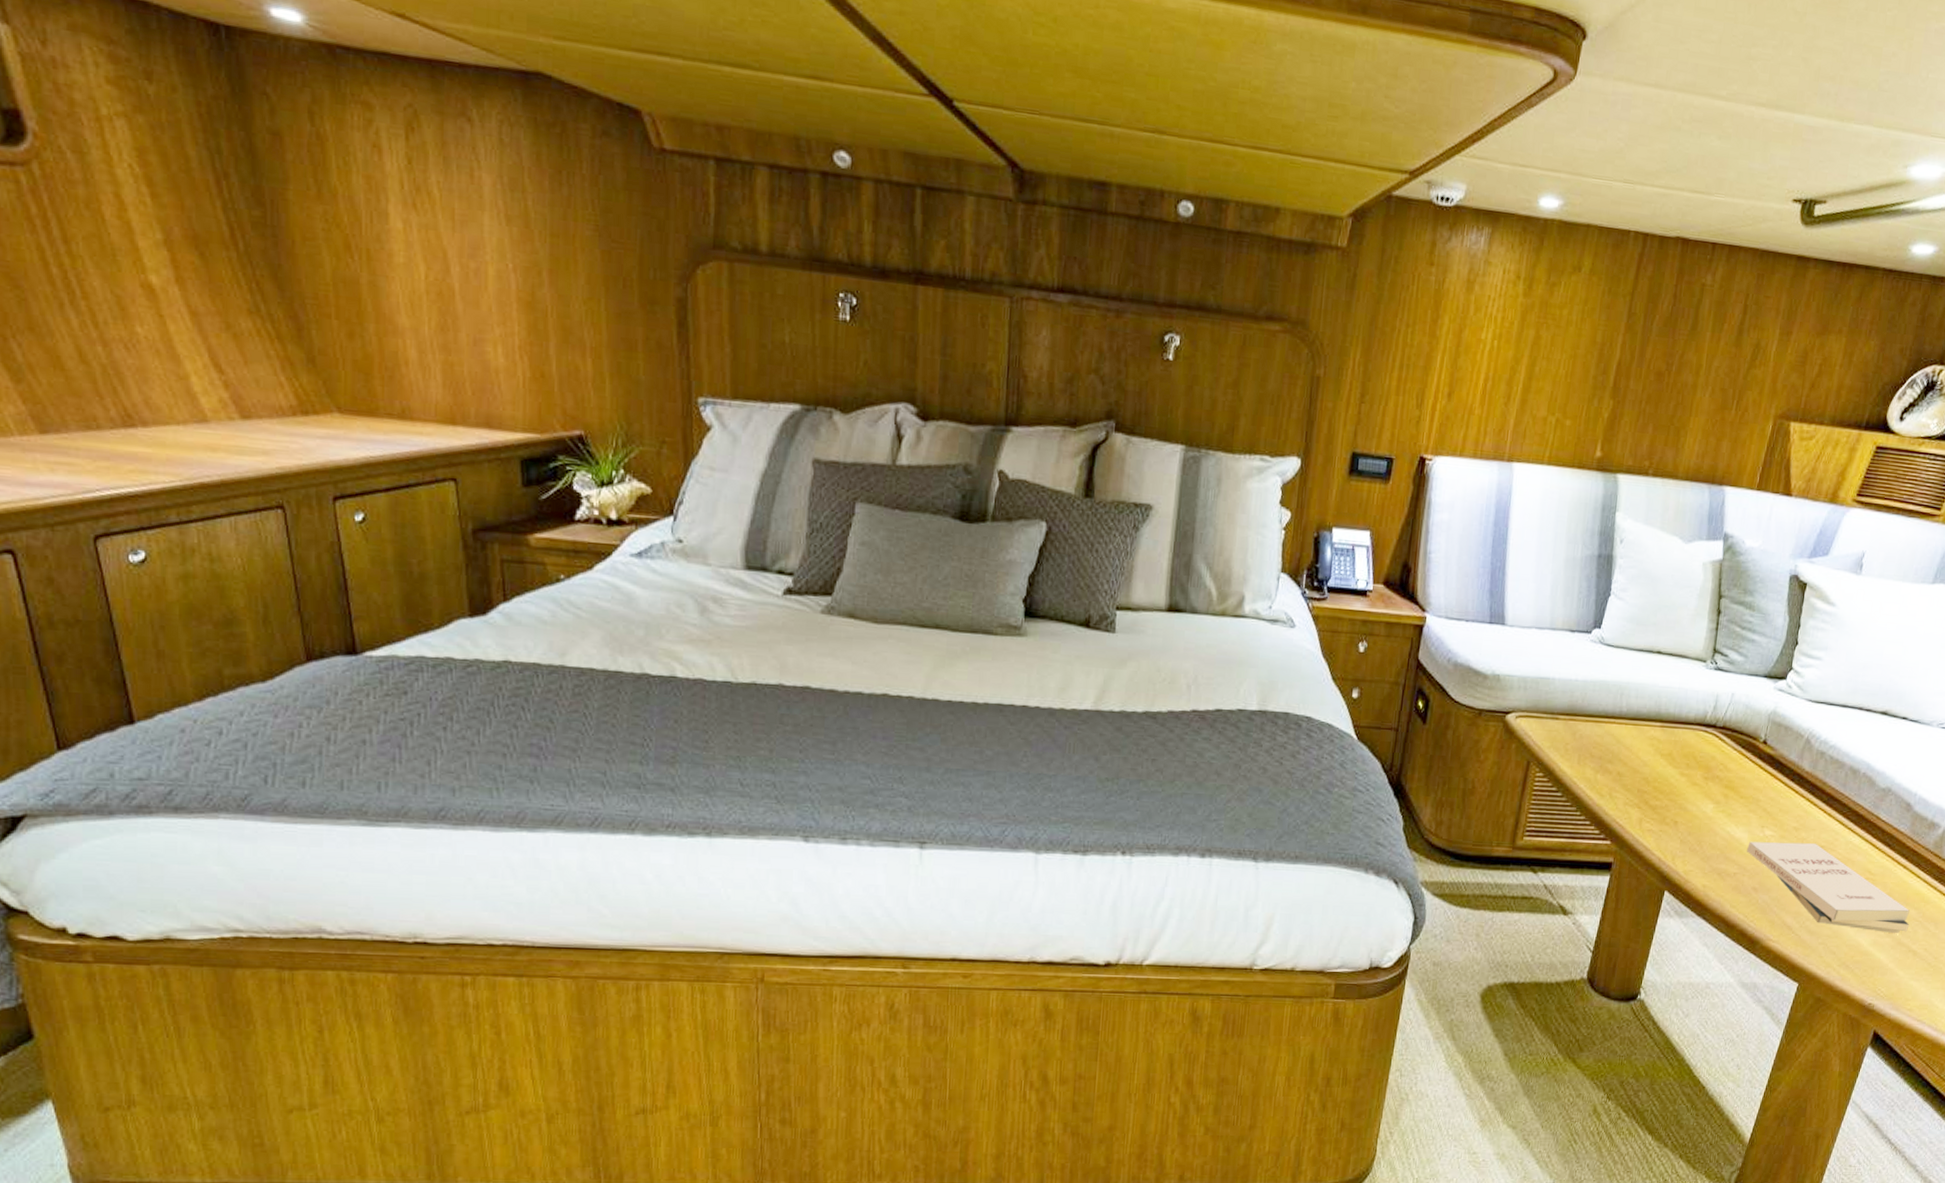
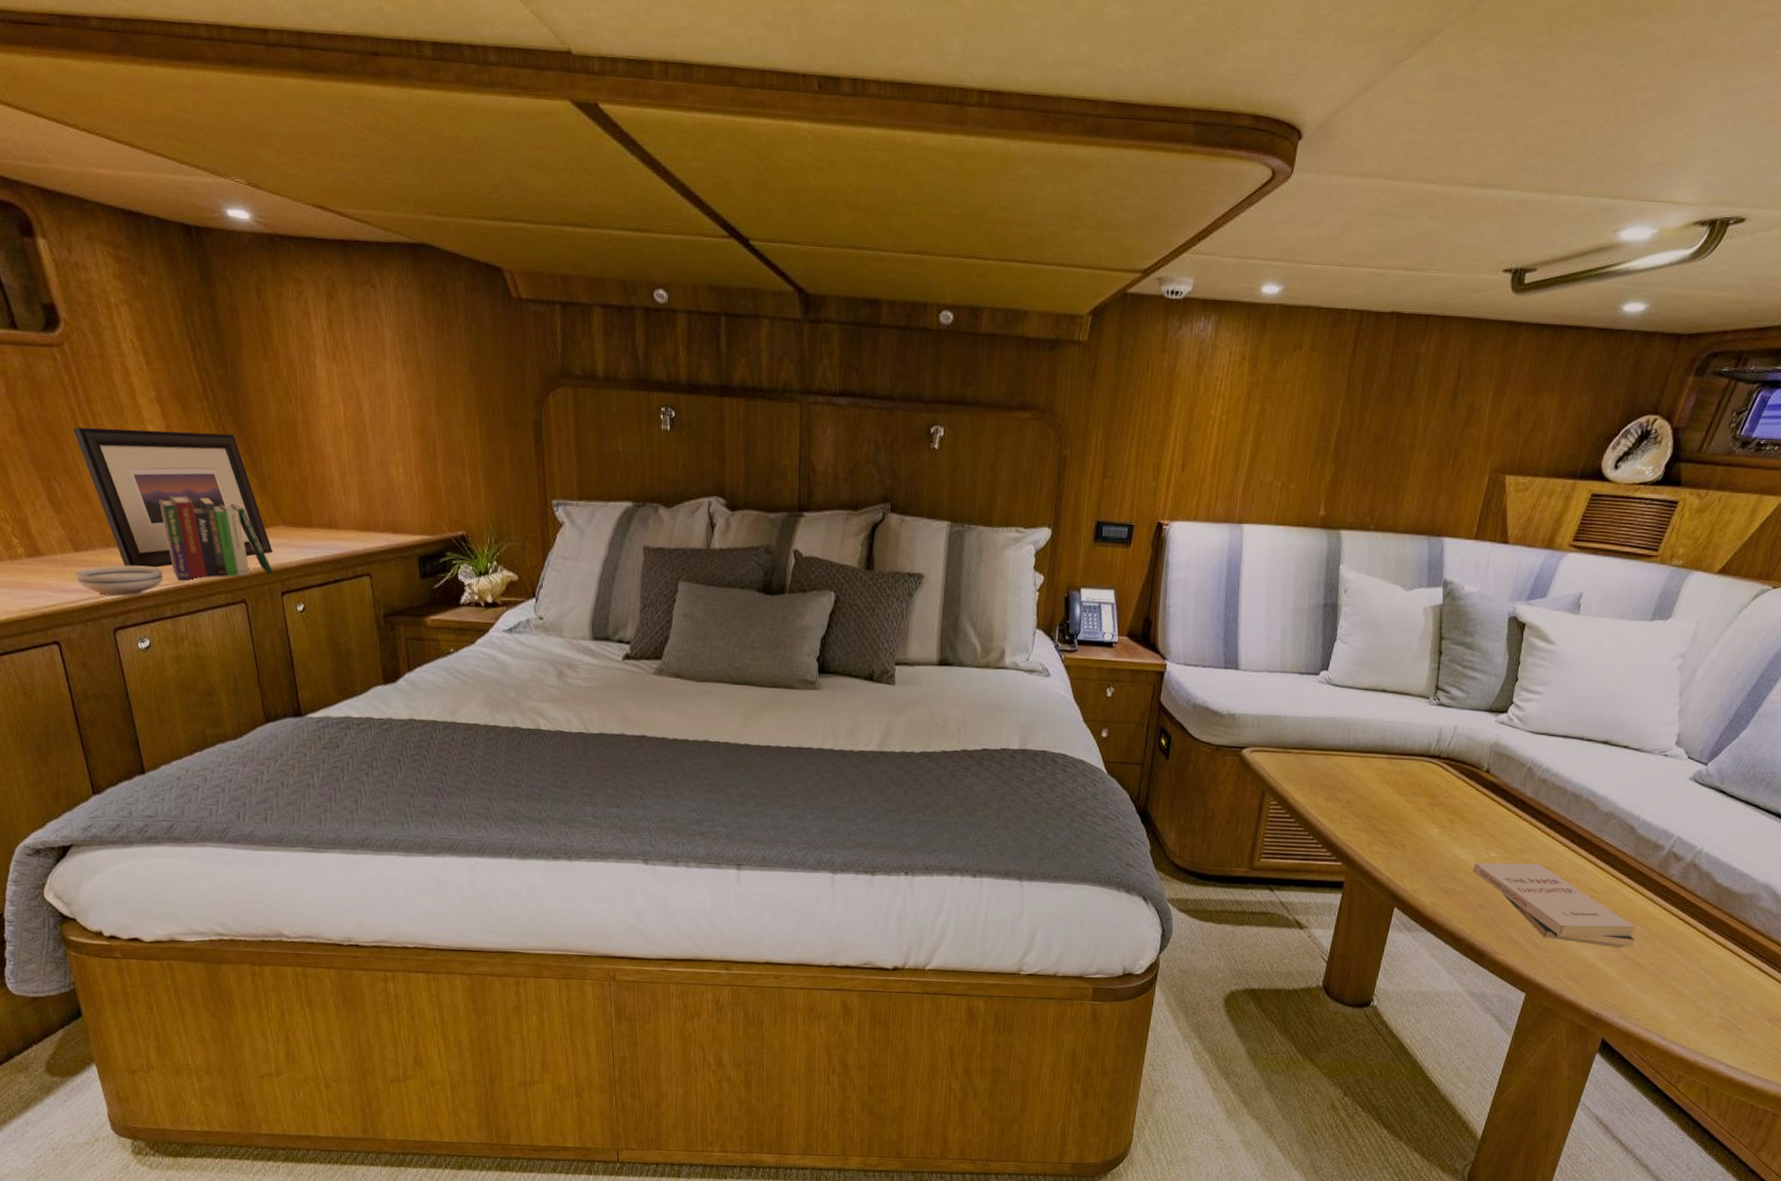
bowl: none [39,454,167,495] -> present [75,565,163,597]
picture frame: none [40,272,323,459] -> present [72,427,273,568]
books: none [164,367,324,477] -> present [159,495,274,580]

